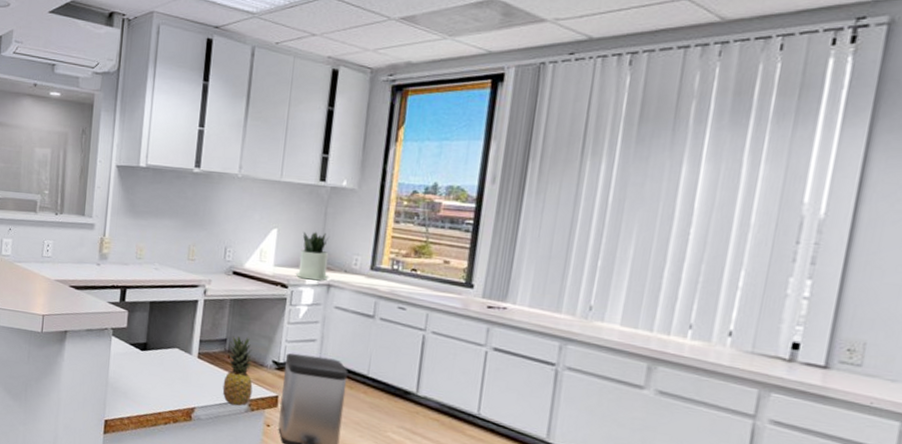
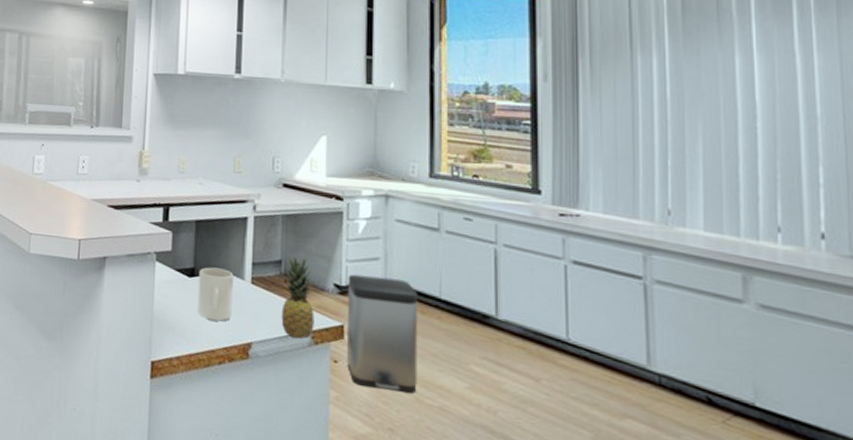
cup: none [147,342,182,389] -> present [197,267,234,322]
planter: present [295,231,329,281] -> none [350,137,386,192]

